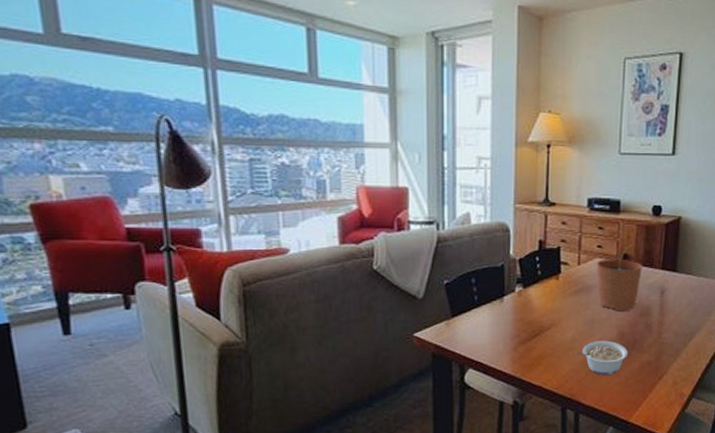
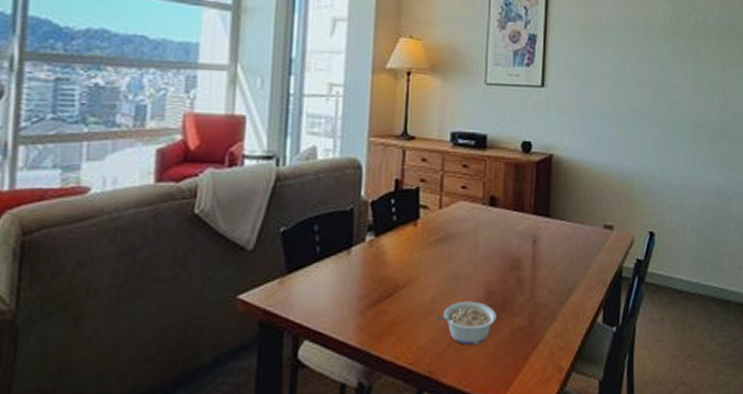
plant pot: present [596,243,643,311] -> none [460,184,512,265]

